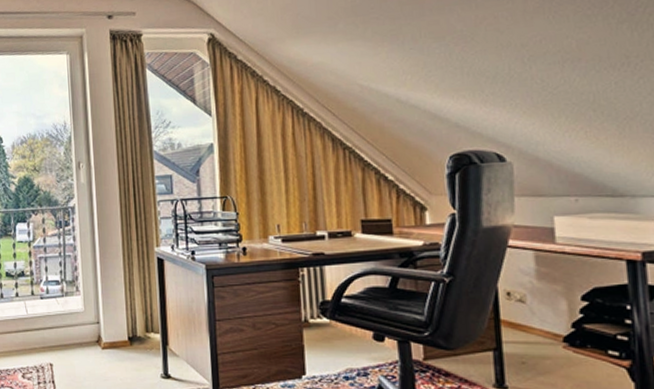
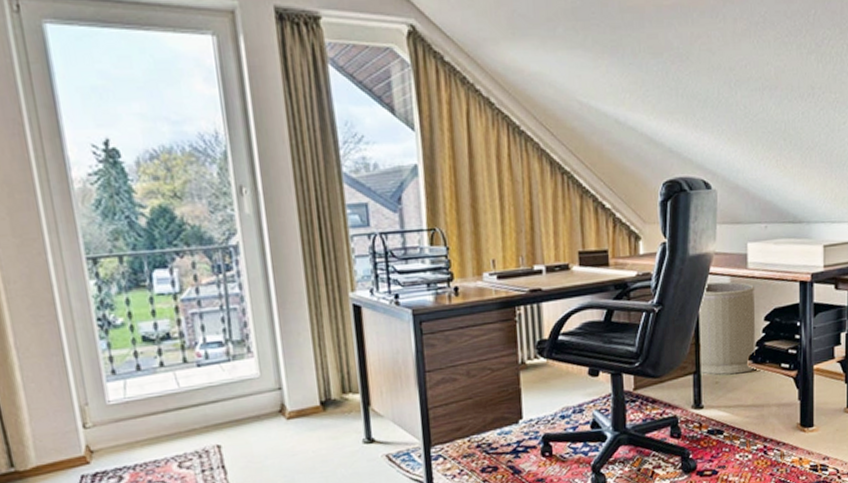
trash can: none [498,256,572,356] -> present [700,281,756,375]

